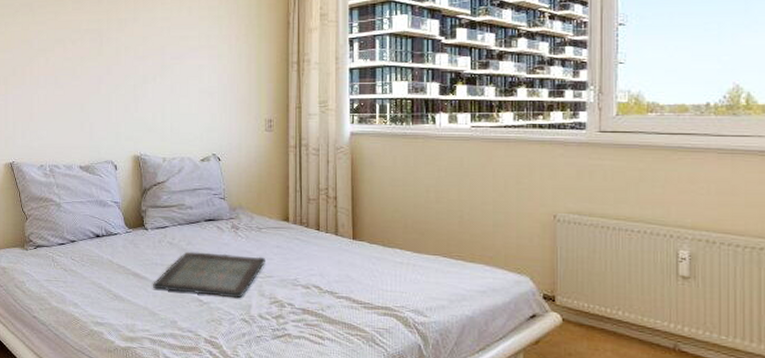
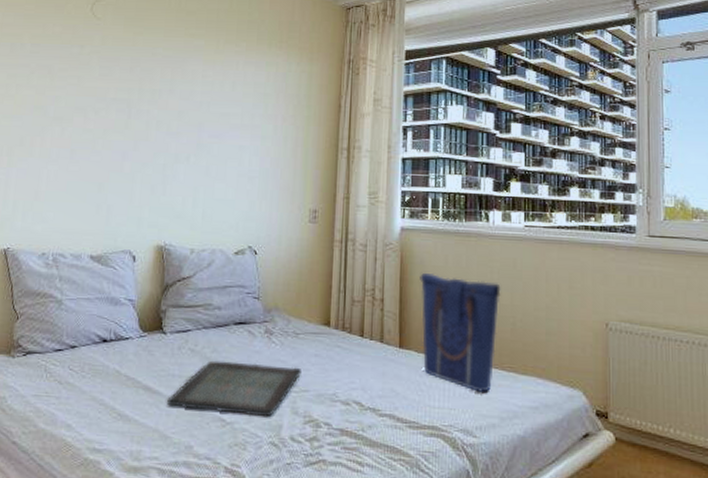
tote bag: none [370,173,448,278] -> present [420,273,501,392]

